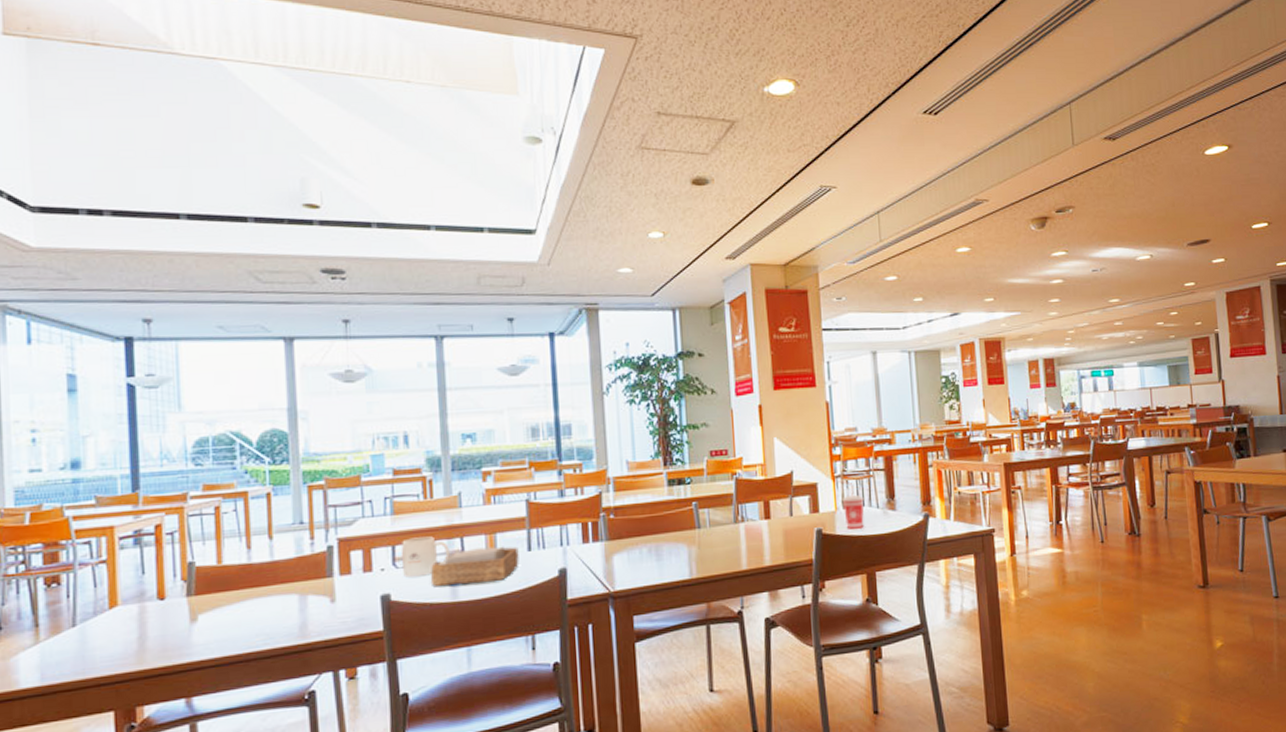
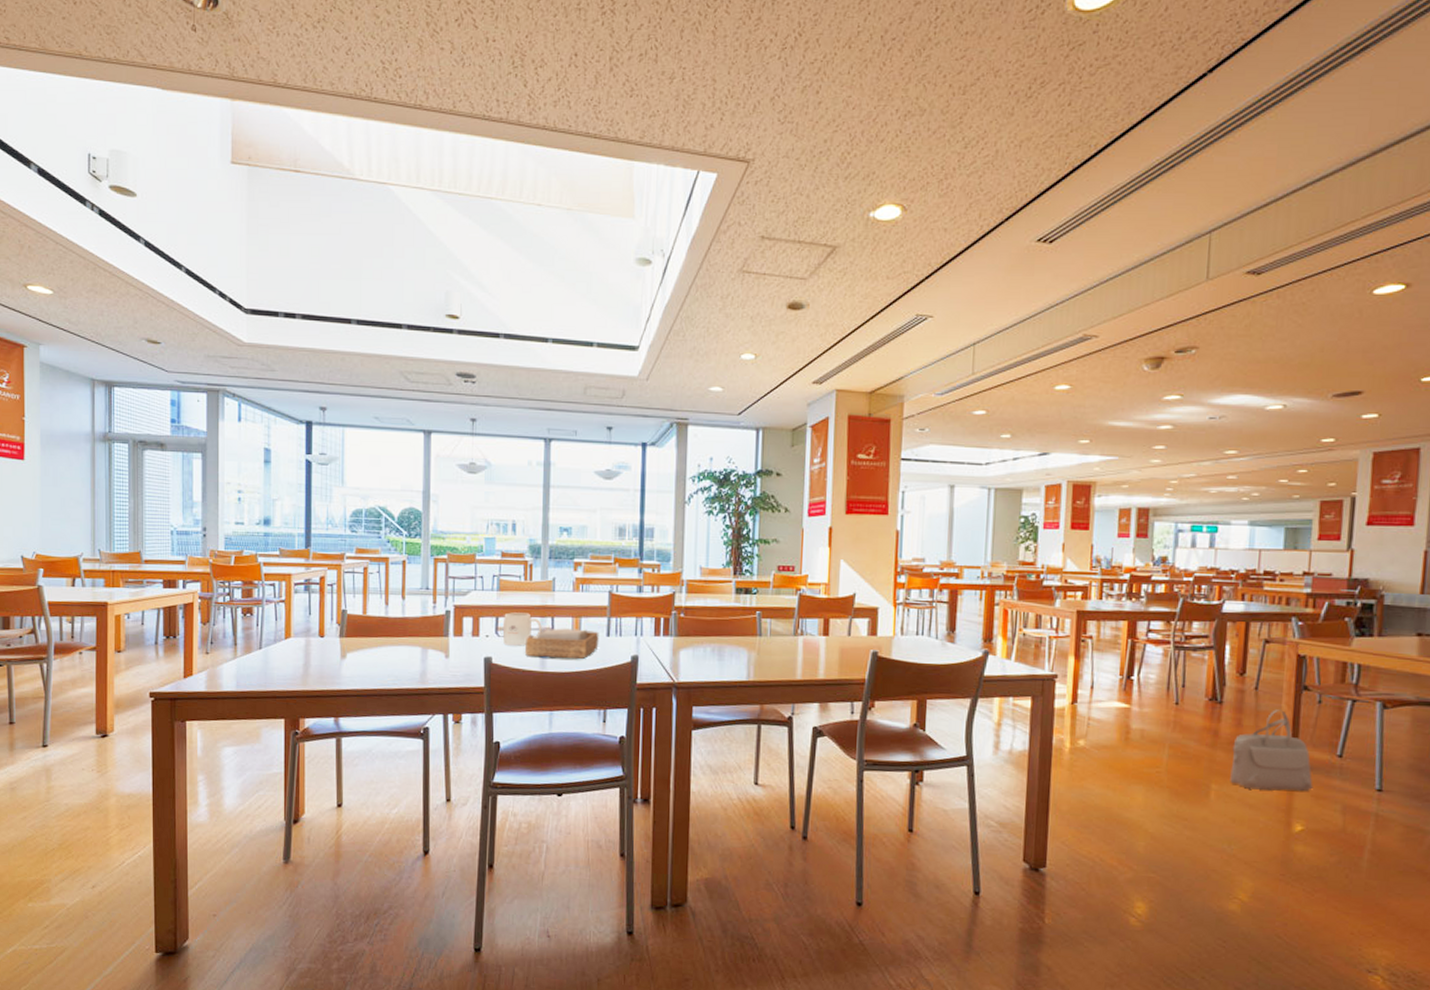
beverage cup: present [836,479,864,531] -> none [898,606,924,658]
handbag: none [1154,535,1225,614] -> present [1230,709,1313,791]

